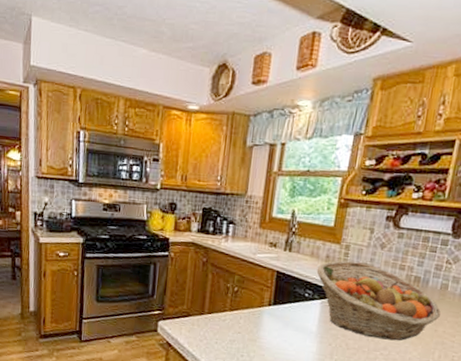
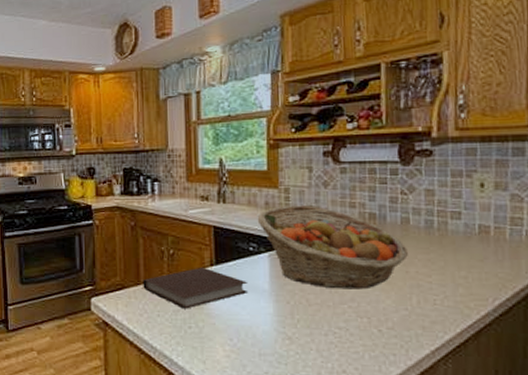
notebook: none [206,306,299,340] -> present [143,268,248,309]

